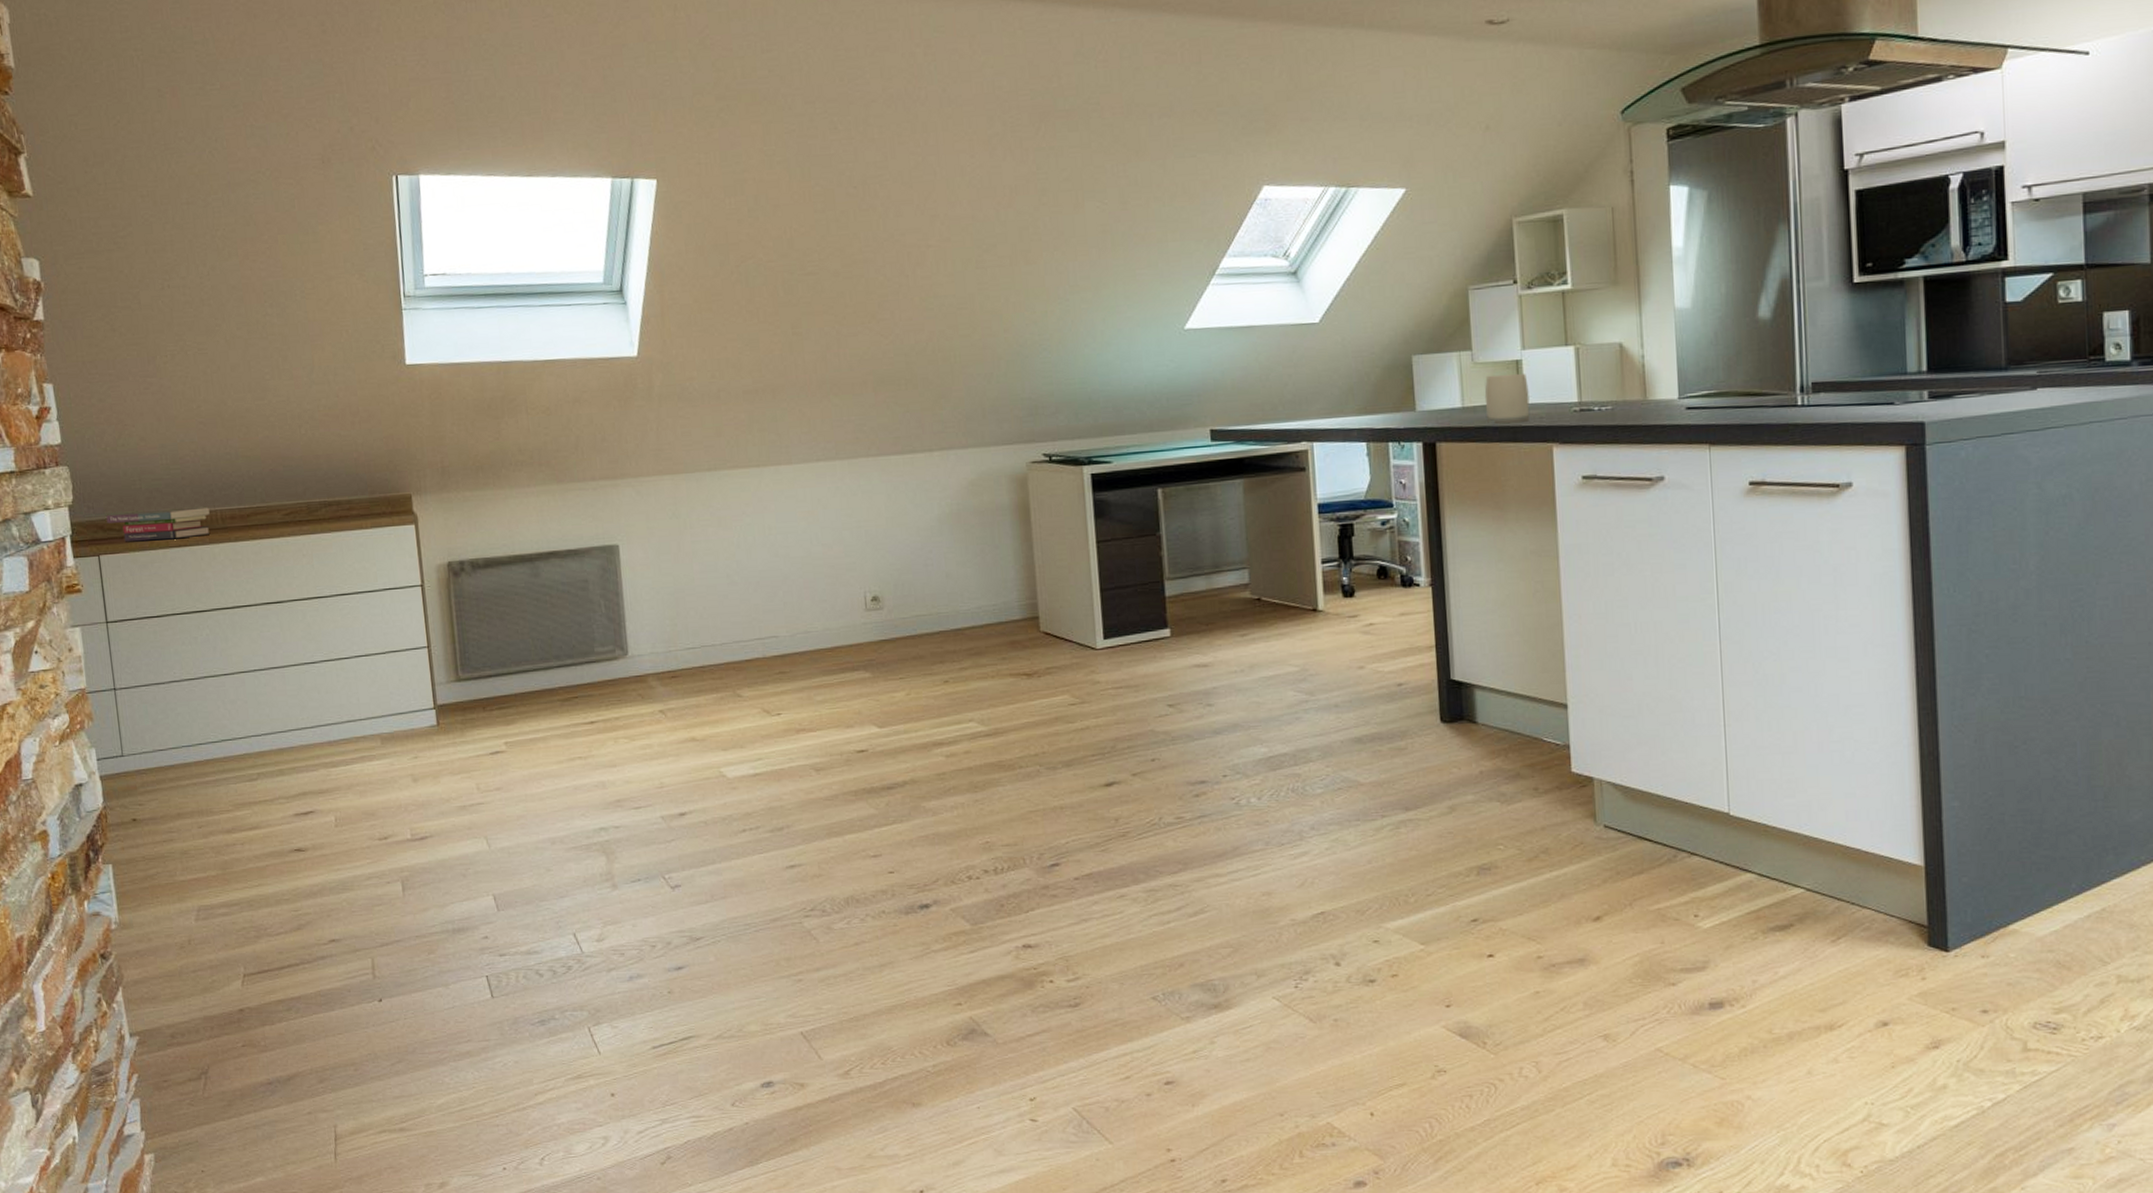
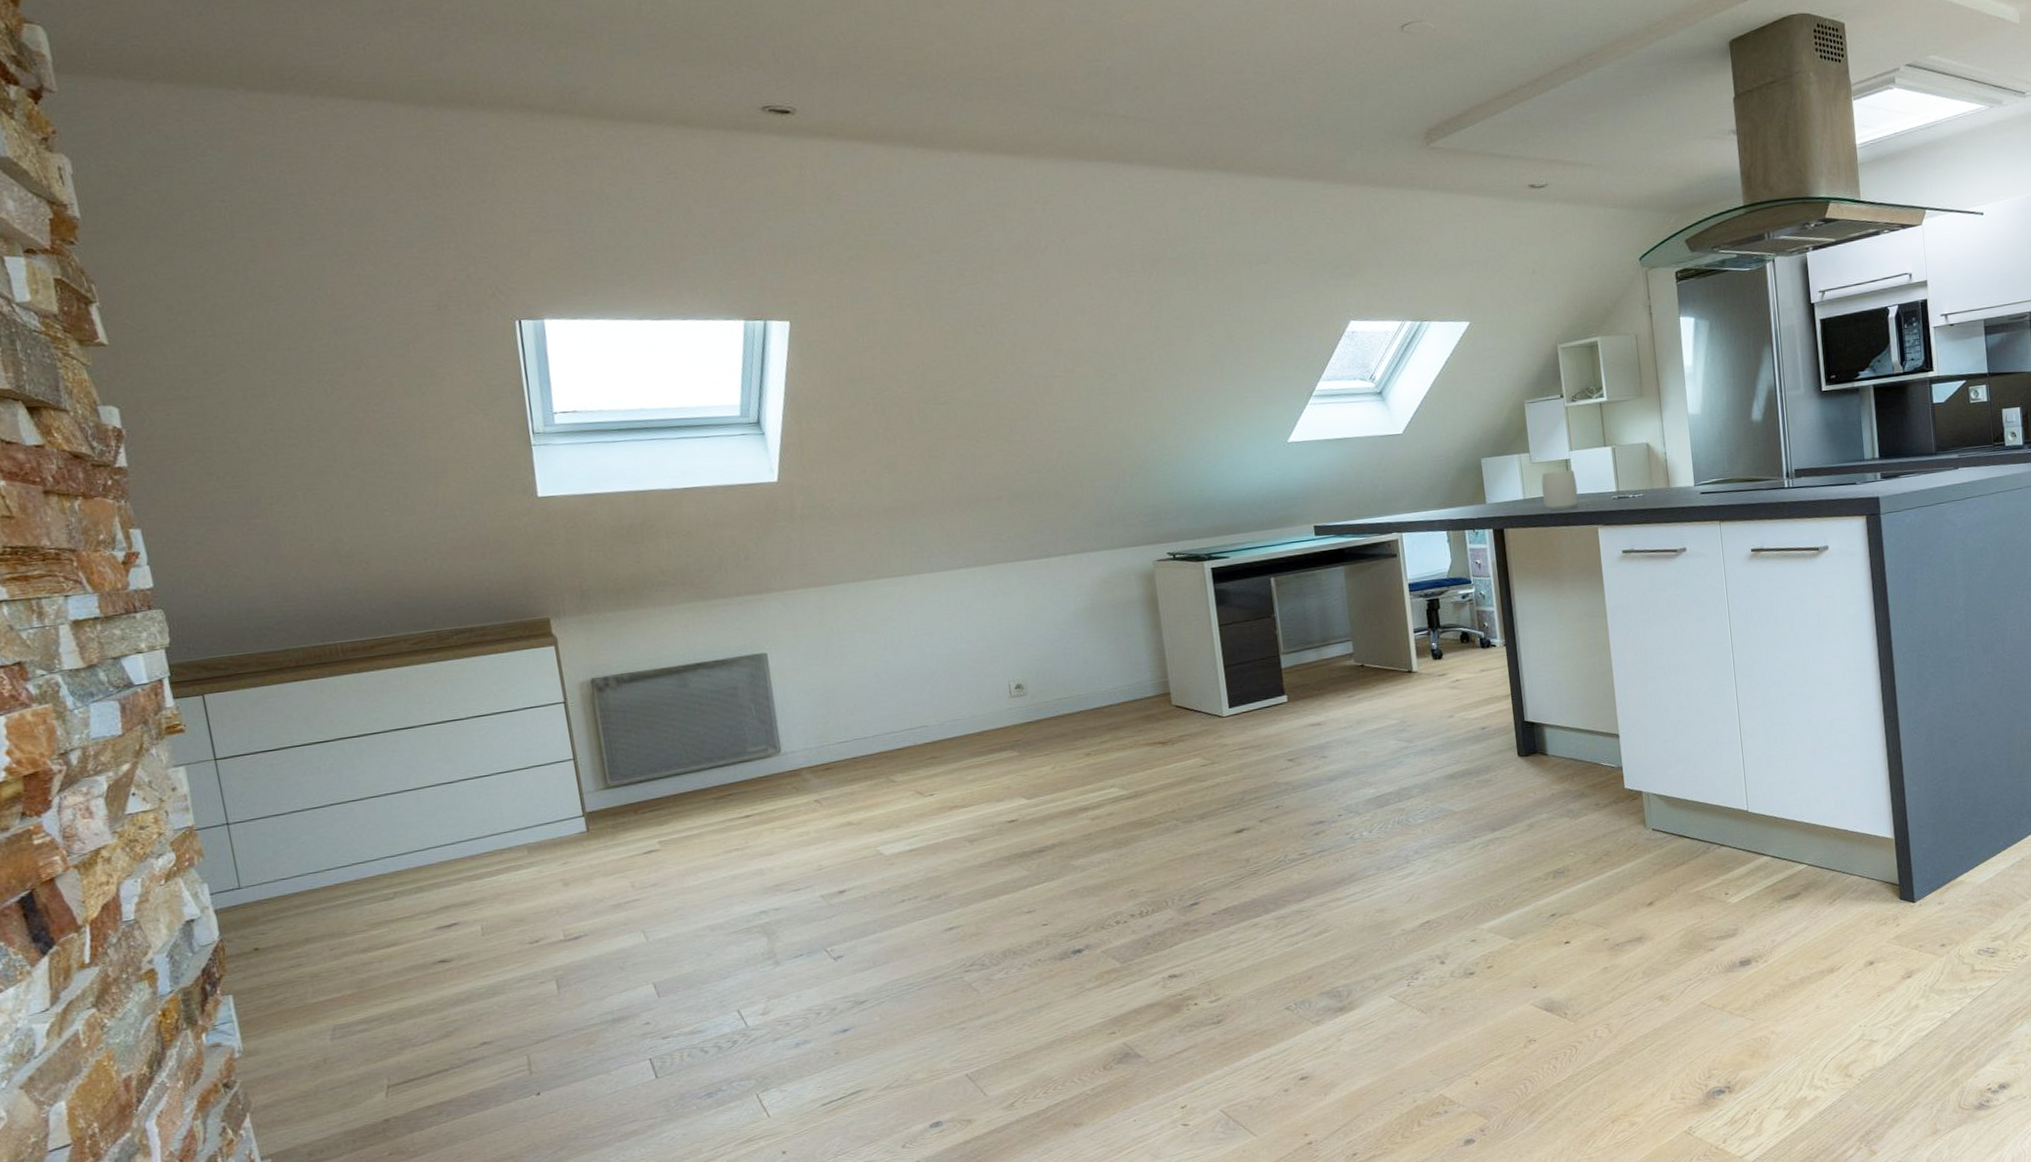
books: present [106,507,211,543] -> none [210,641,331,680]

